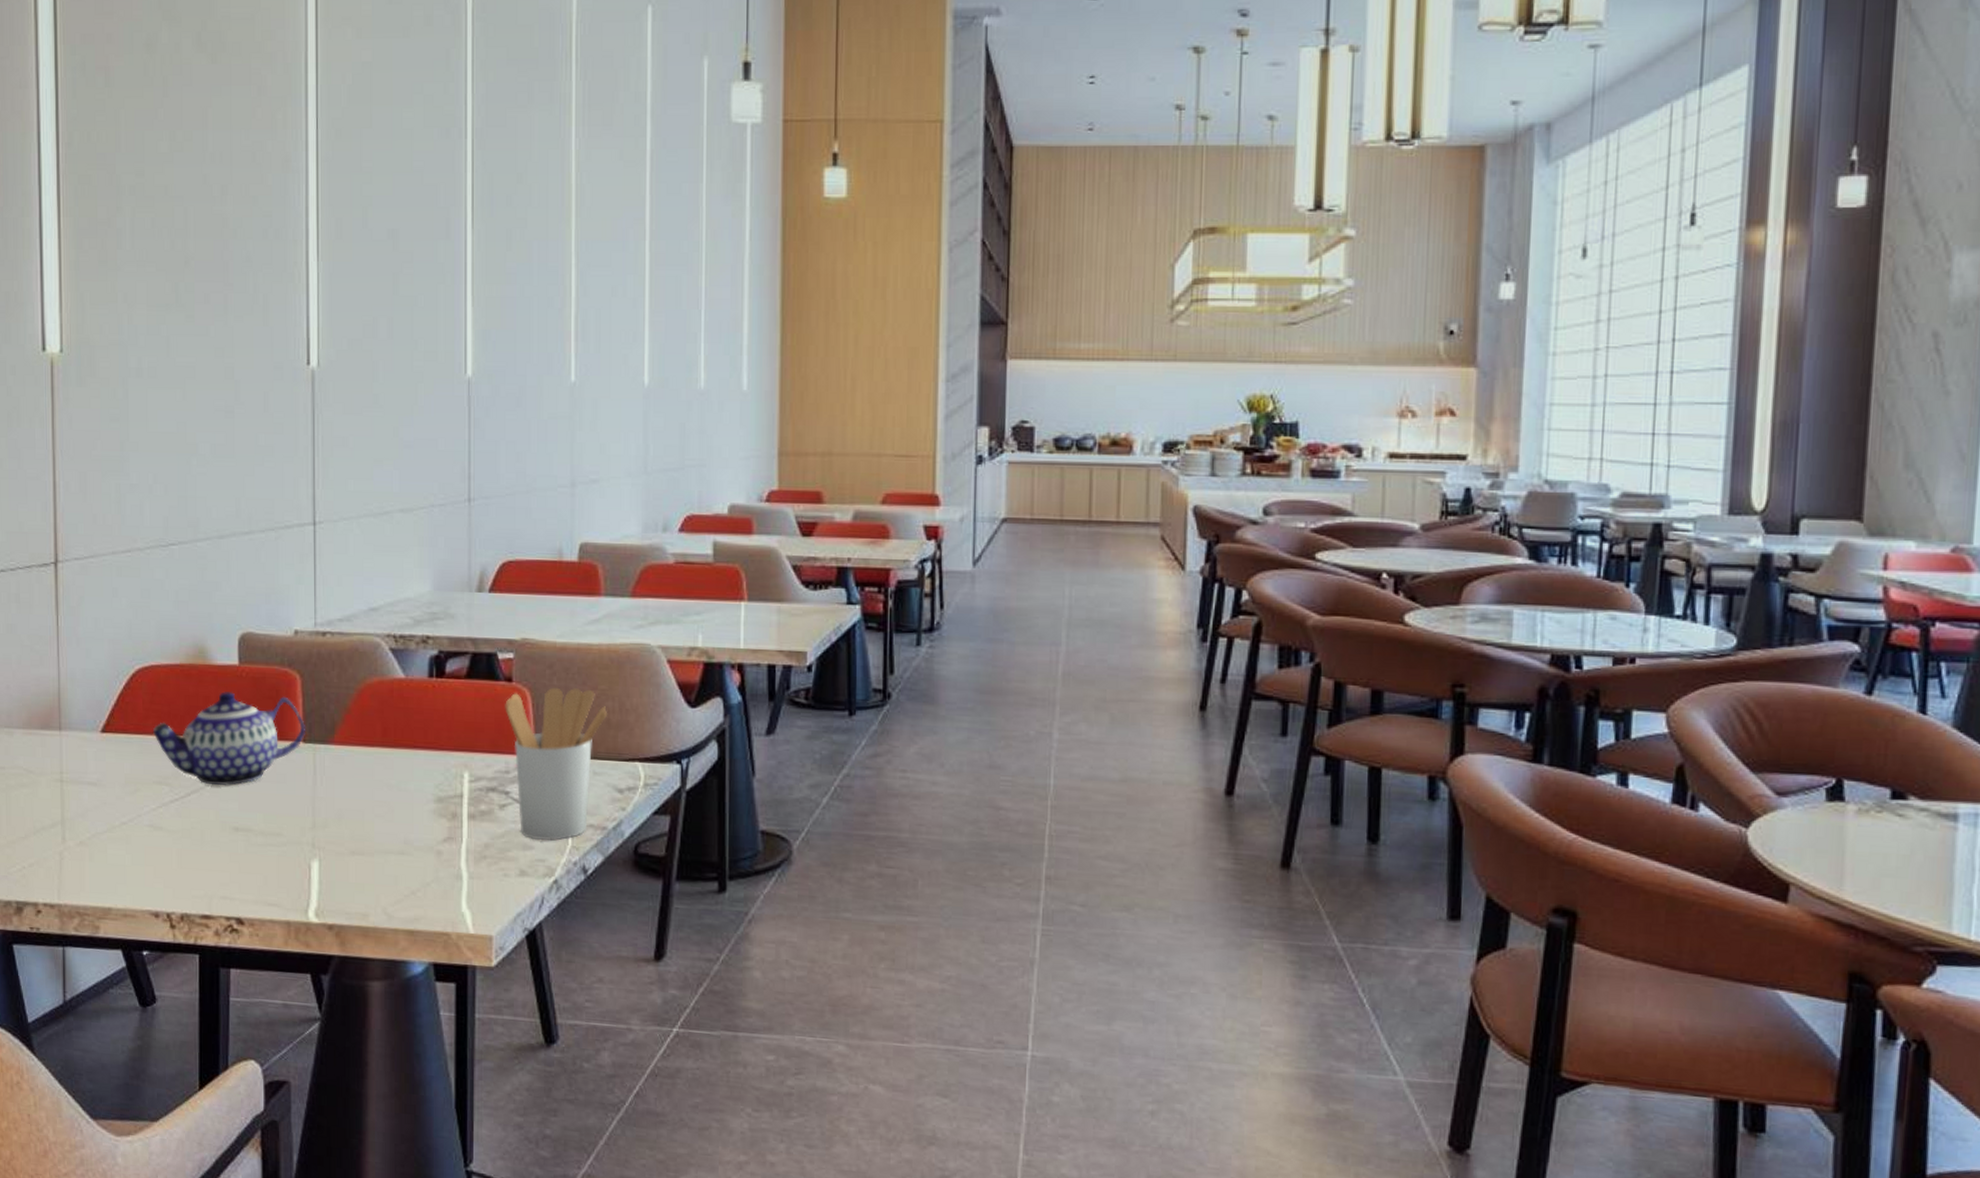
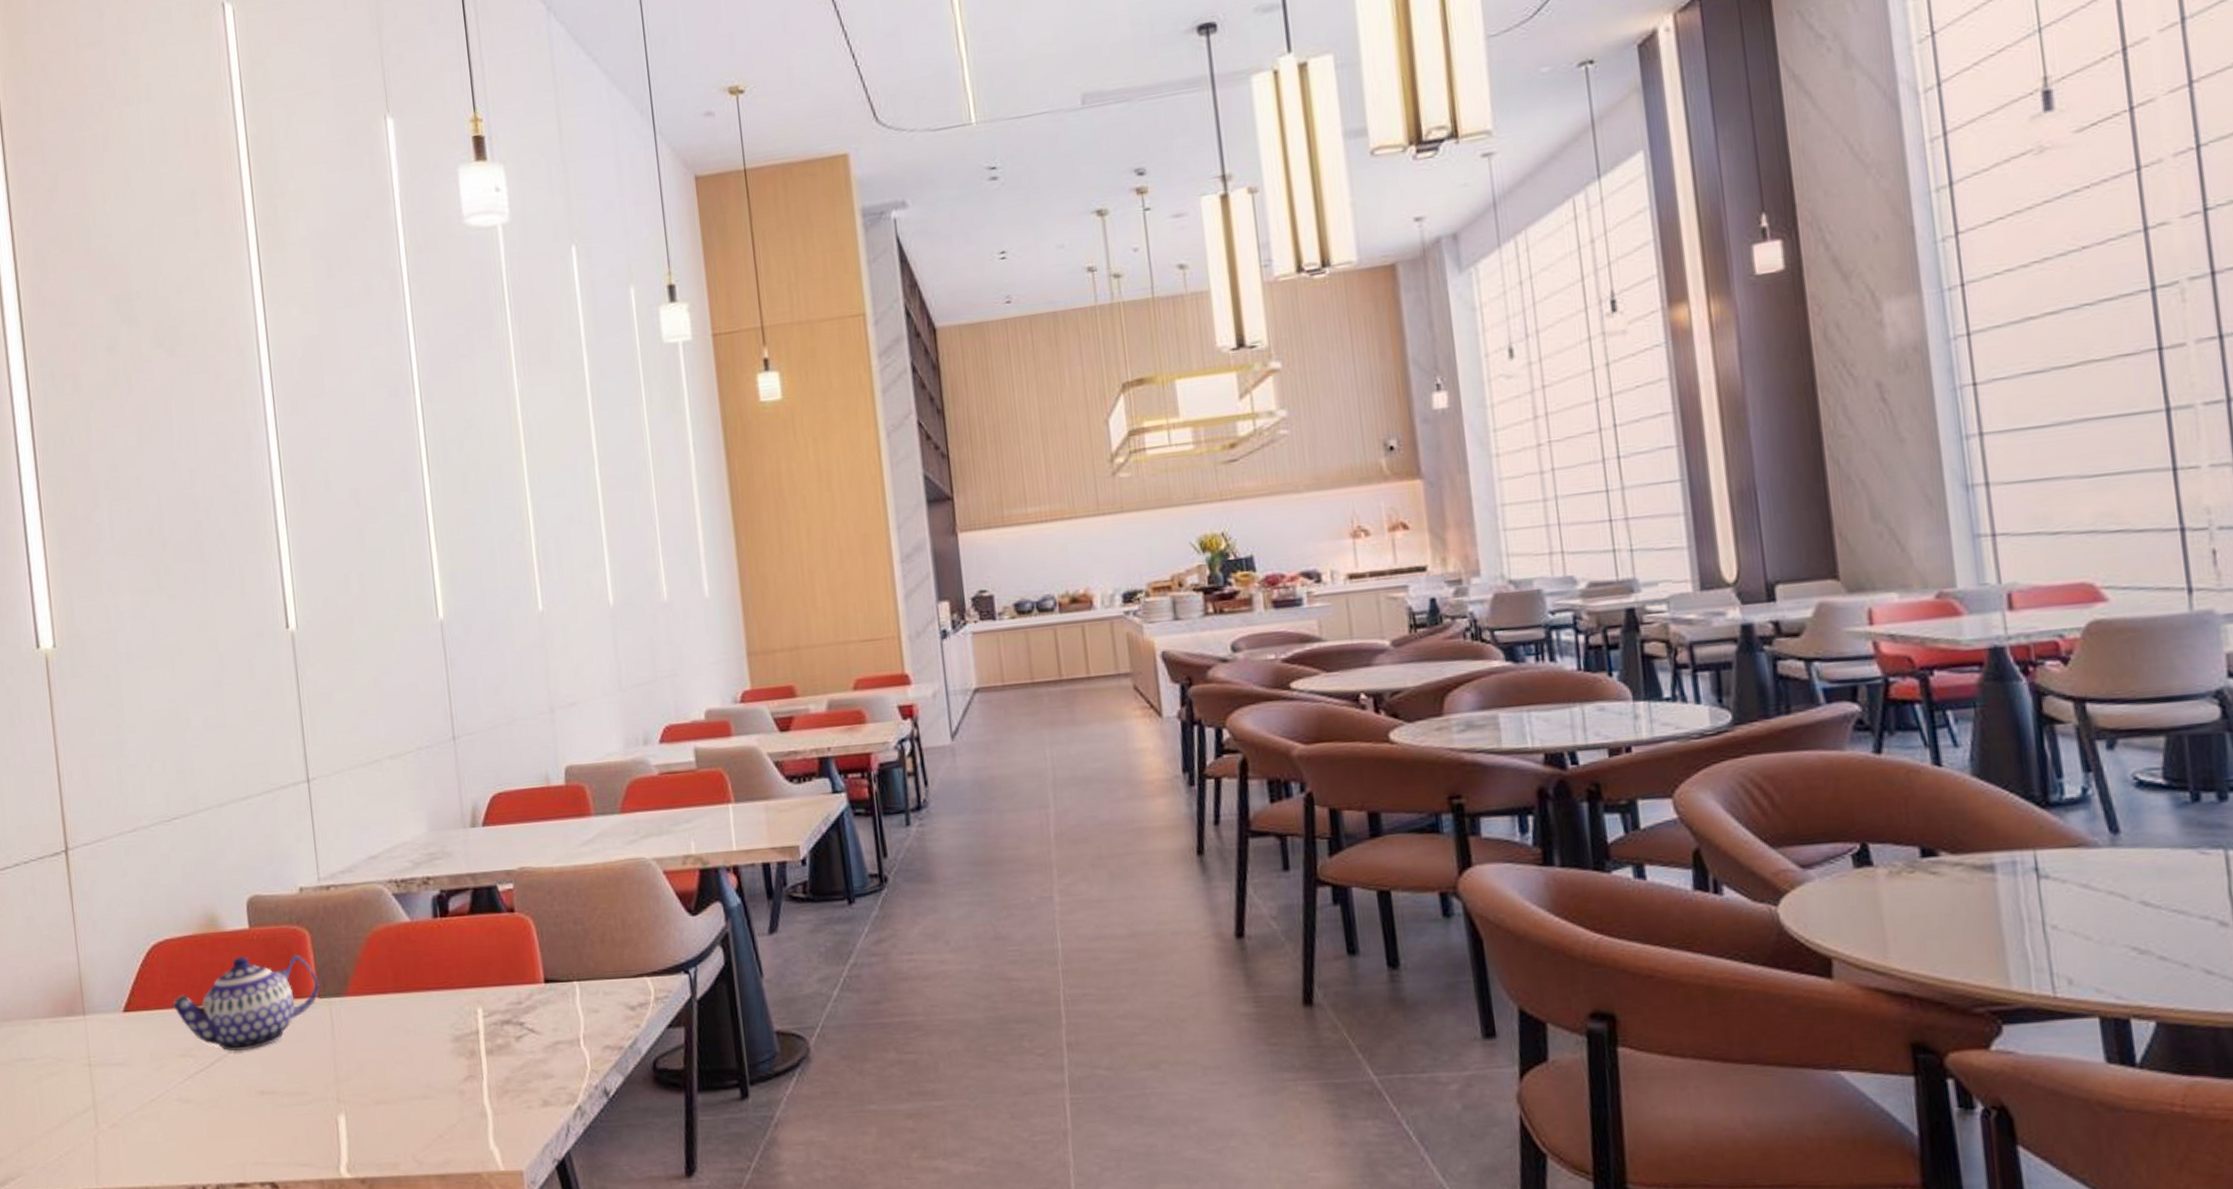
utensil holder: present [505,687,608,841] -> none [510,910,612,1069]

